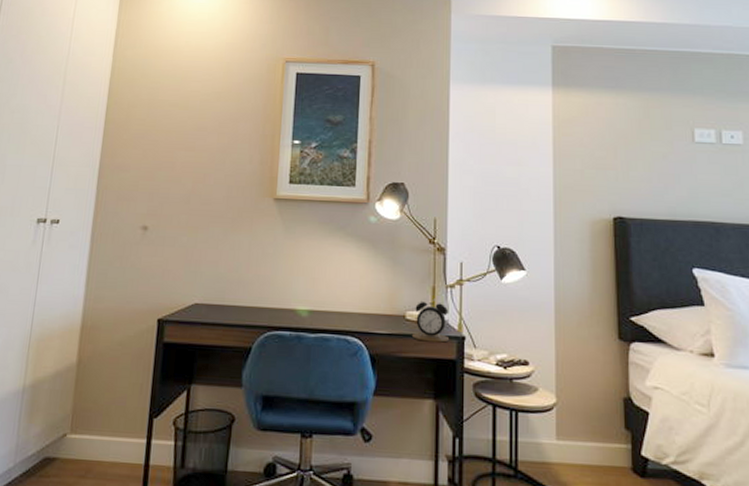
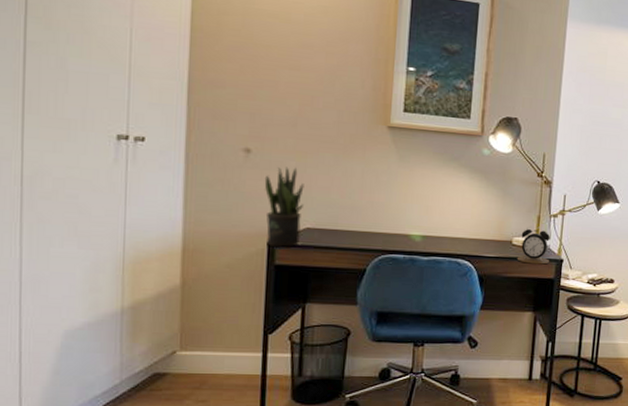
potted plant: none [157,242,194,324] -> present [264,167,304,248]

